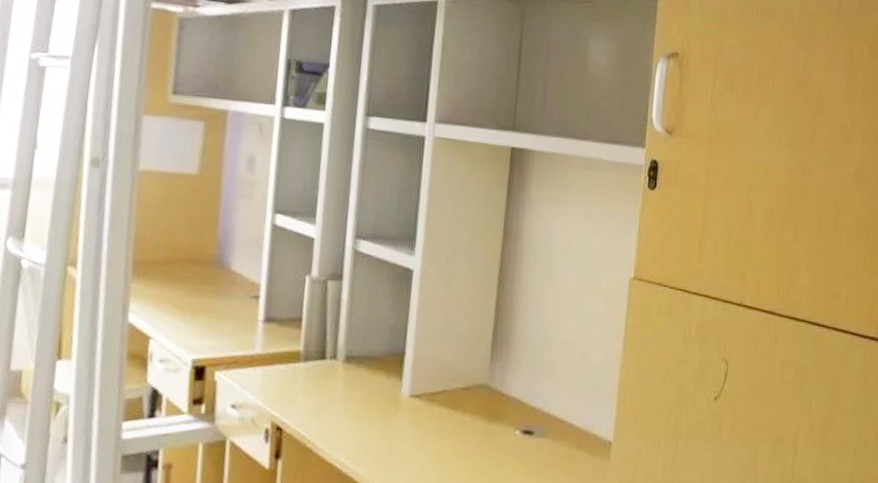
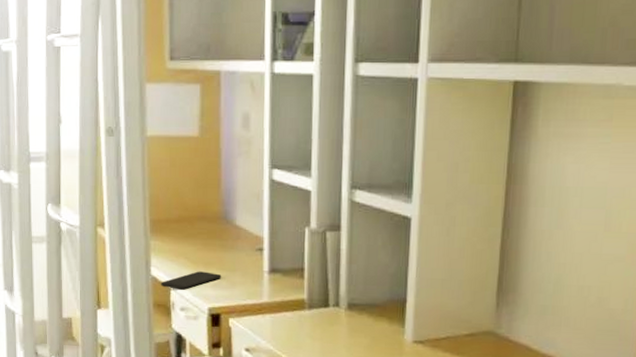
mobile phone: none [137,318,211,340] -> present [160,271,222,291]

